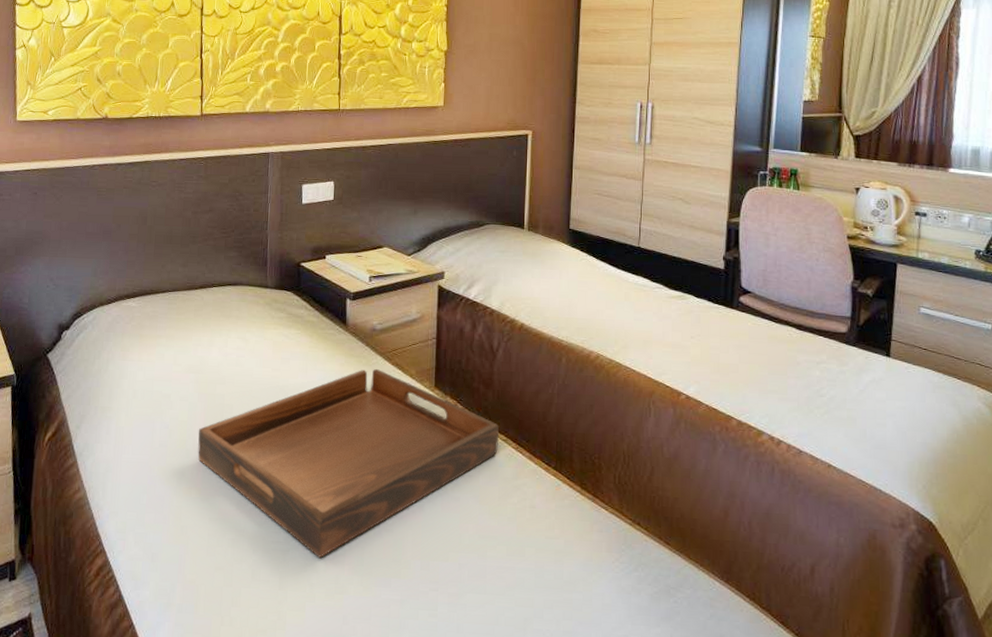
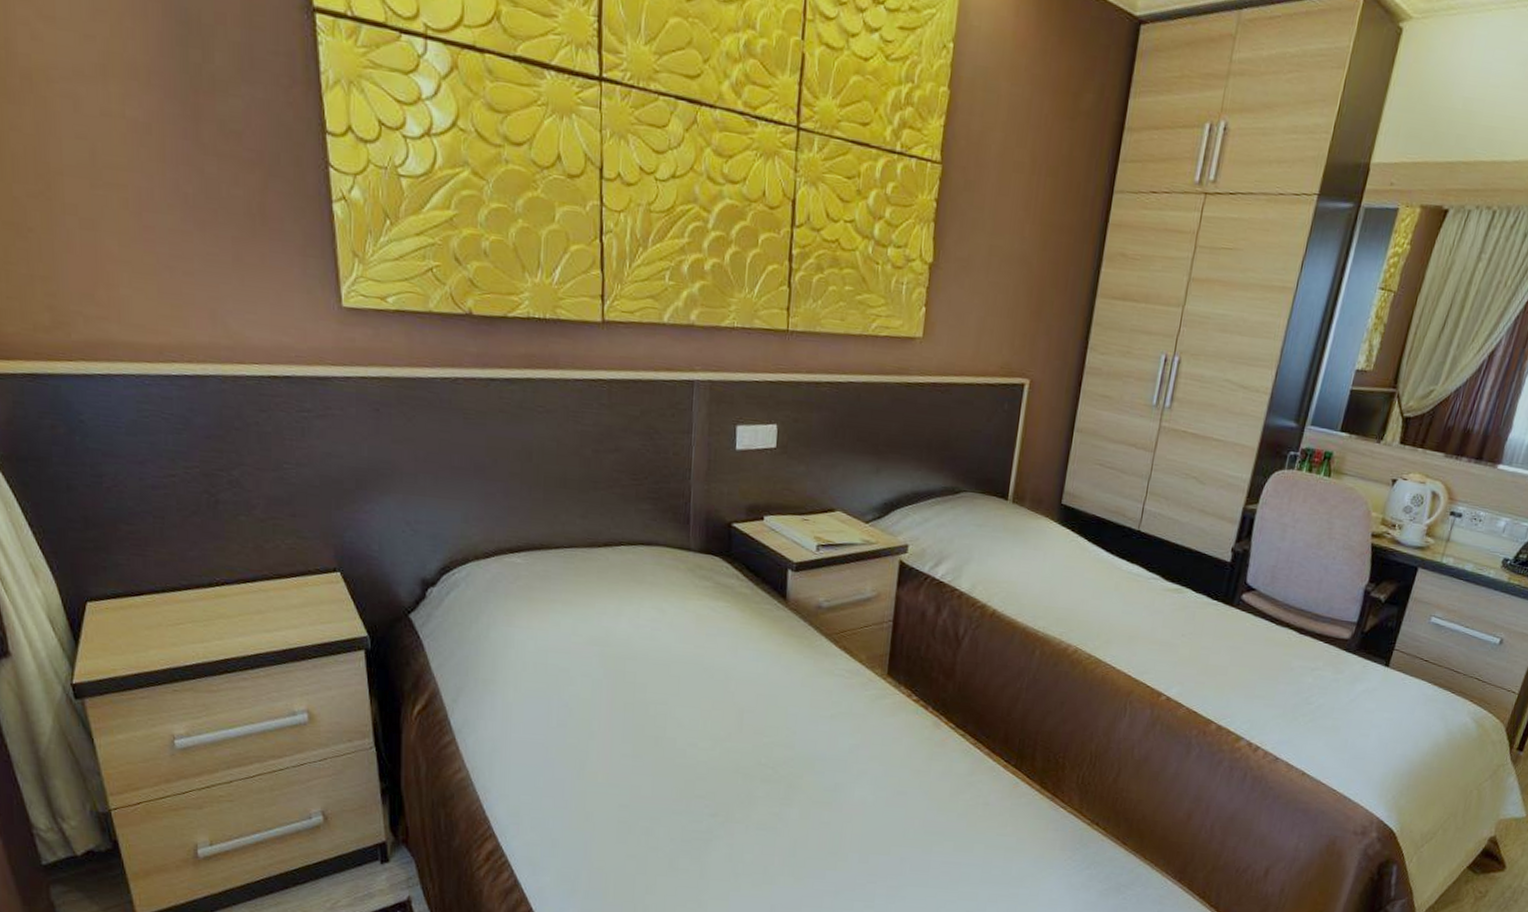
serving tray: present [198,368,499,558] -> none [604,651,957,848]

